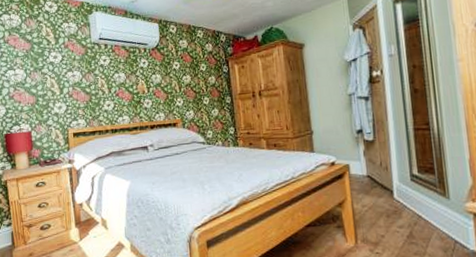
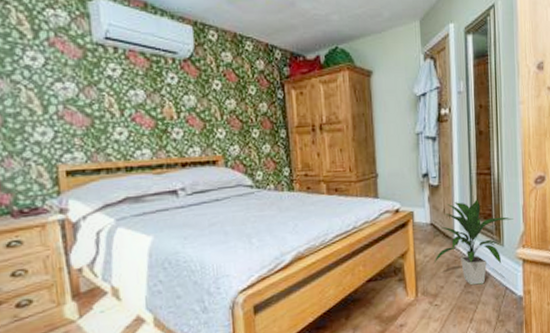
indoor plant: none [372,152,459,237] -> present [433,198,513,285]

